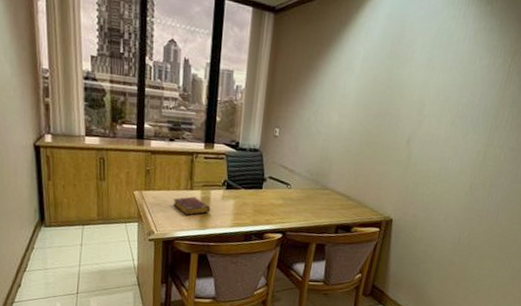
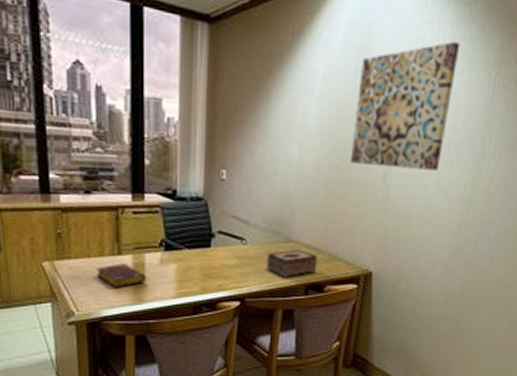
tissue box: none [305,195,348,218] -> present [266,249,318,278]
wall art: none [380,32,482,139] -> present [350,41,461,171]

